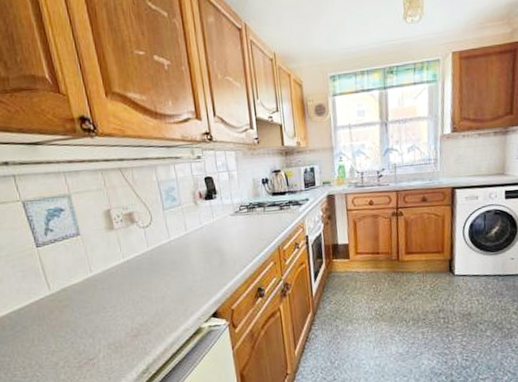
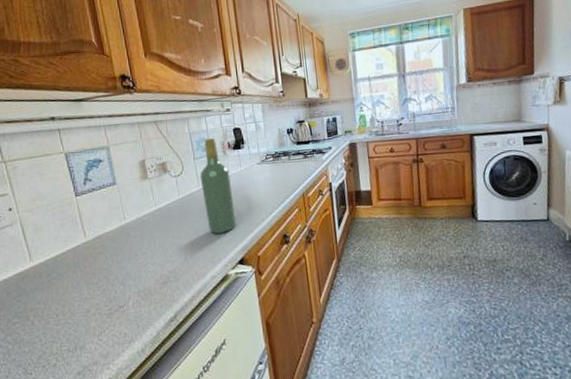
wine bottle: none [170,187,209,287] -> present [200,138,237,234]

